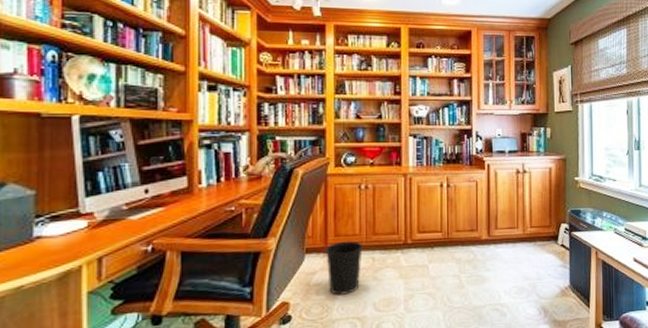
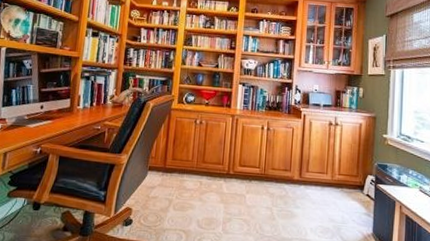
wastebasket: present [326,240,363,295] -> none [163,164,194,210]

